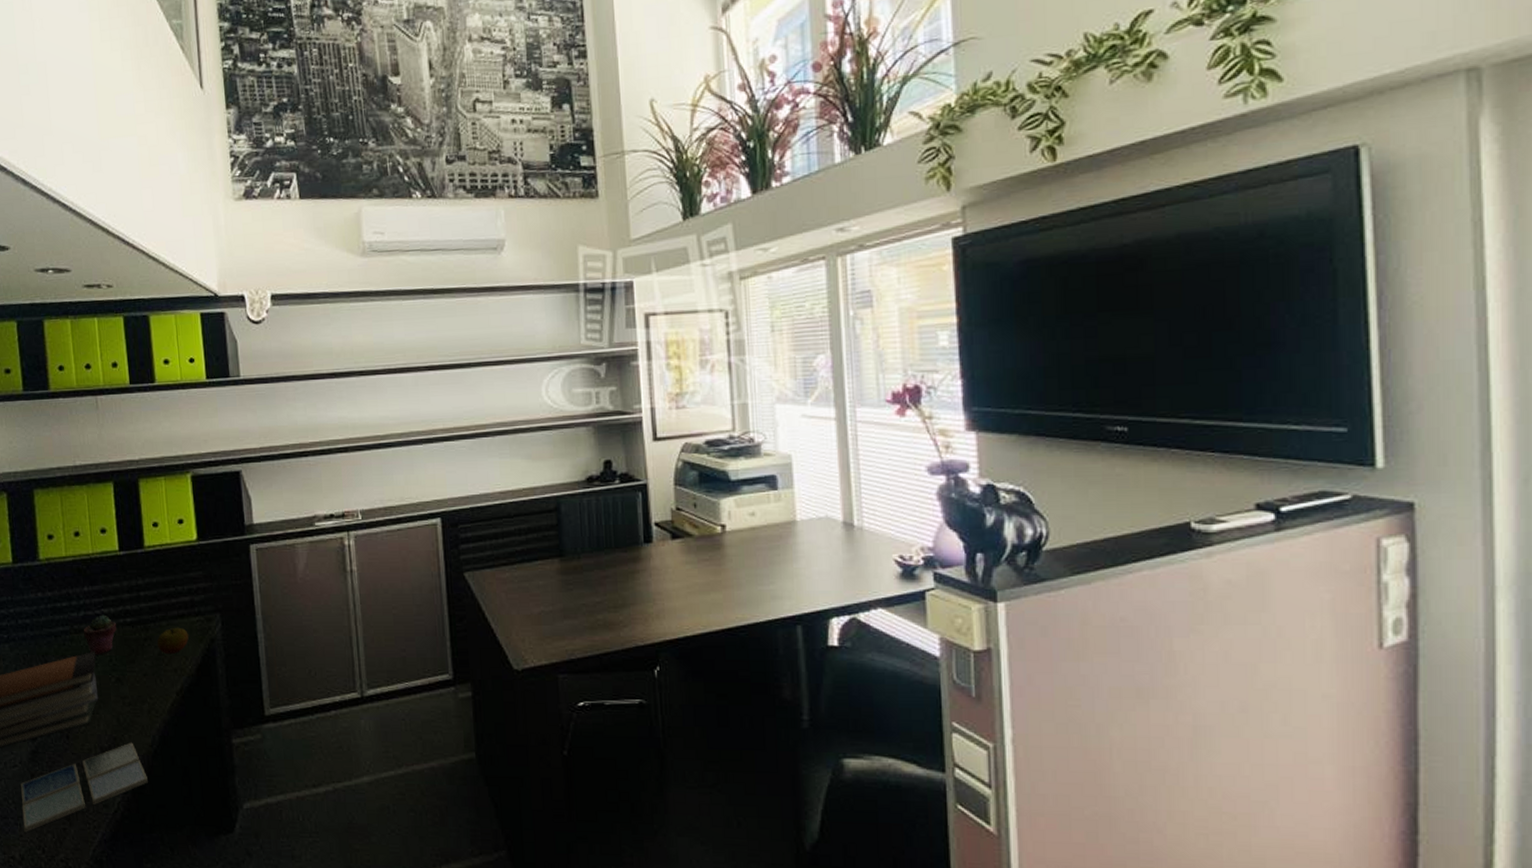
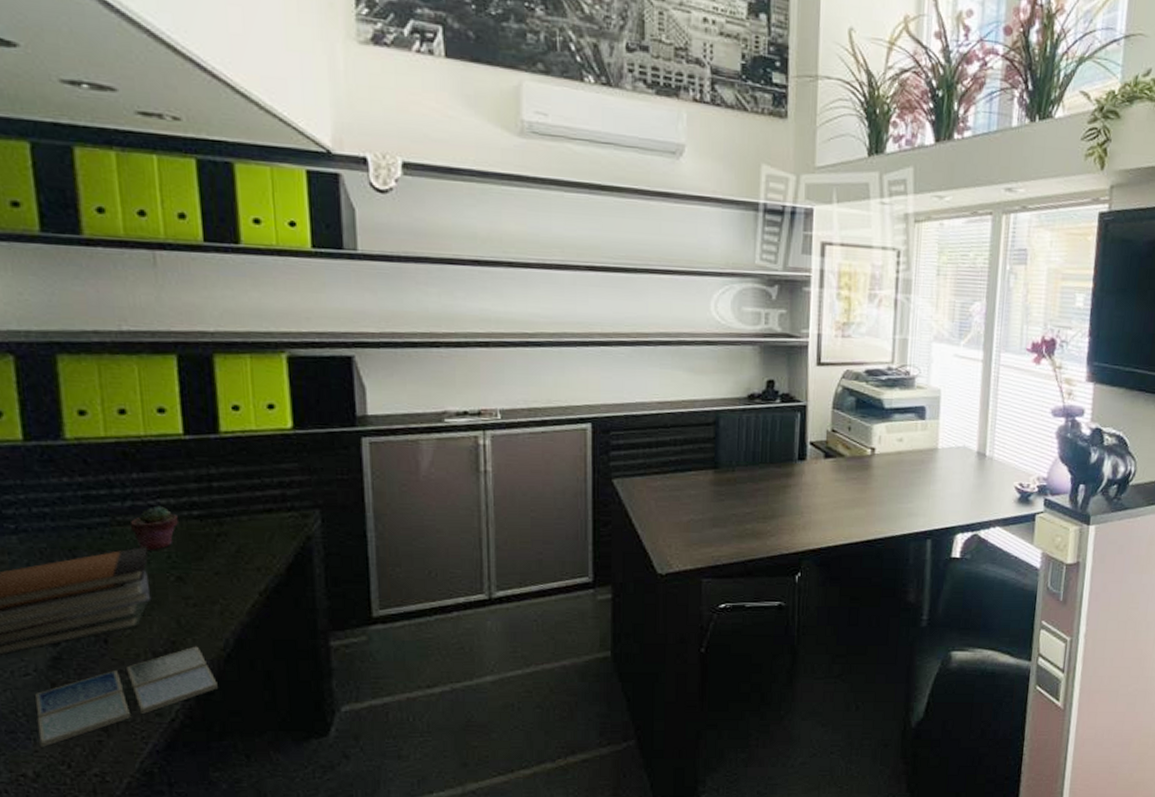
apple: present [156,627,189,655] -> none [234,522,277,552]

